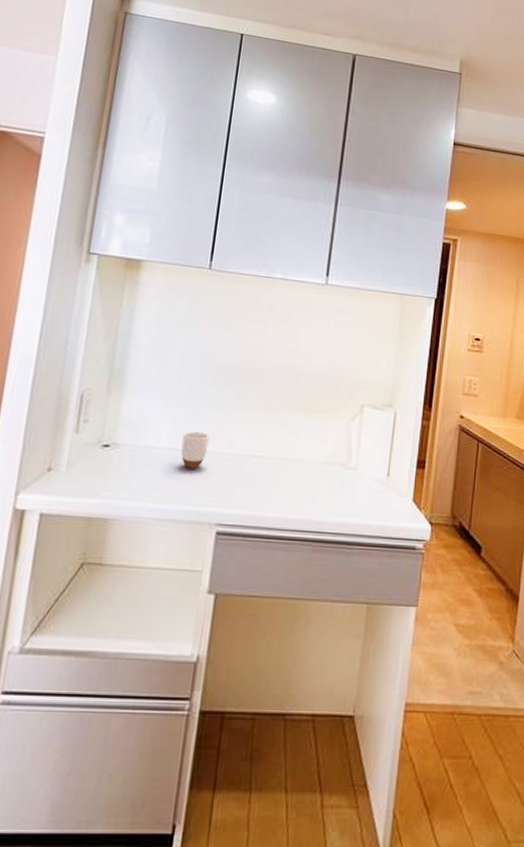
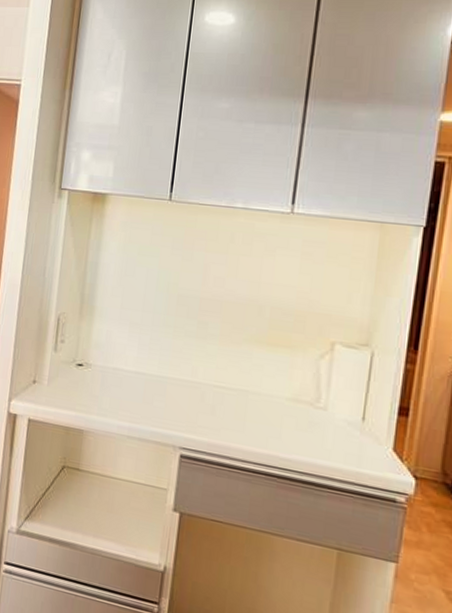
mug: present [180,431,210,469] -> none [145,357,172,394]

